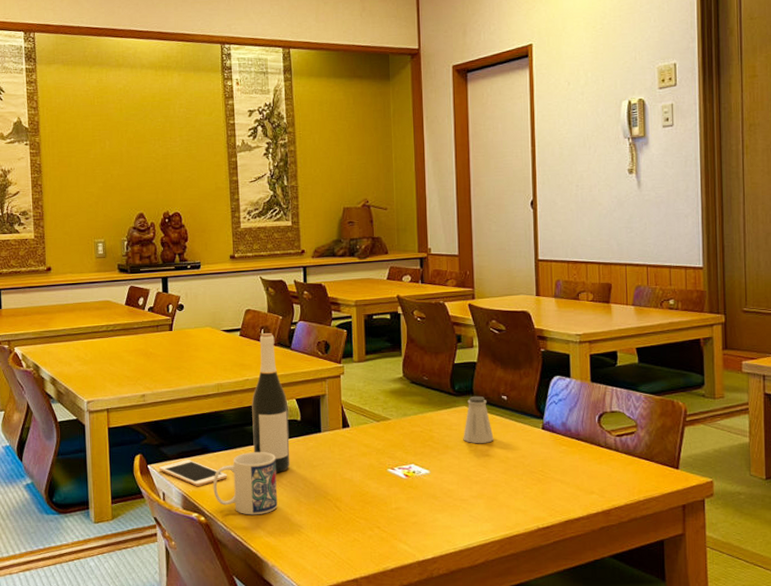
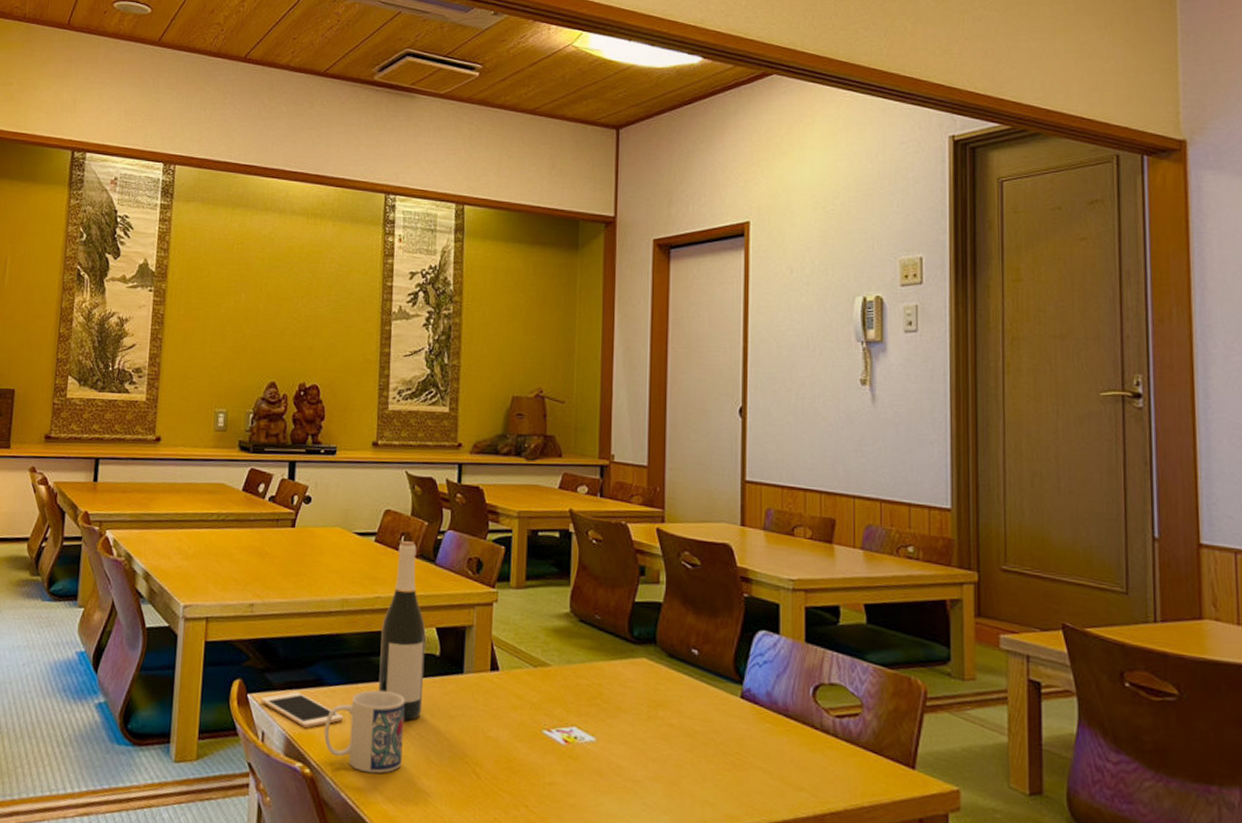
saltshaker: present [463,395,494,444] -> none [640,645,679,710]

